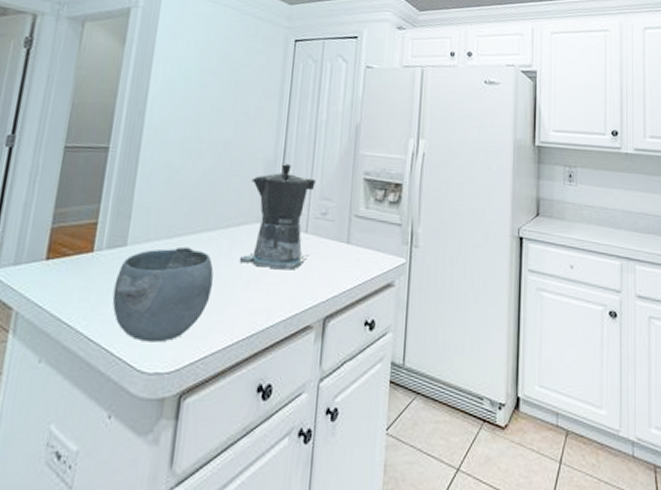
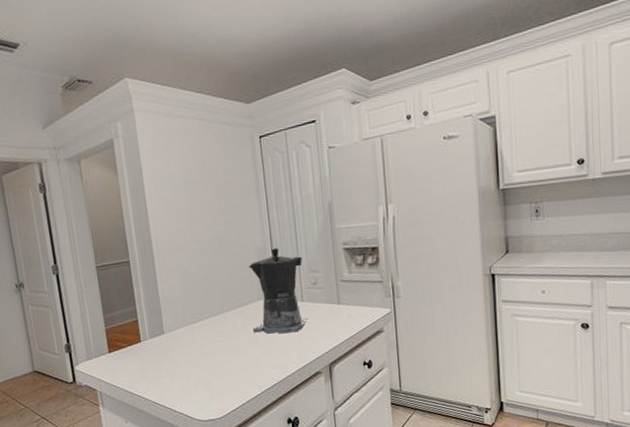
bowl: present [112,246,214,342] -> none [163,327,237,400]

